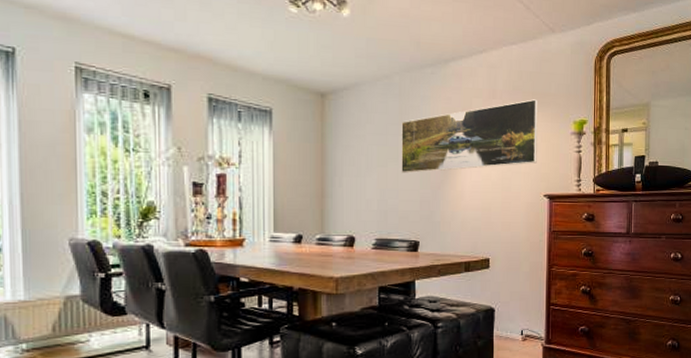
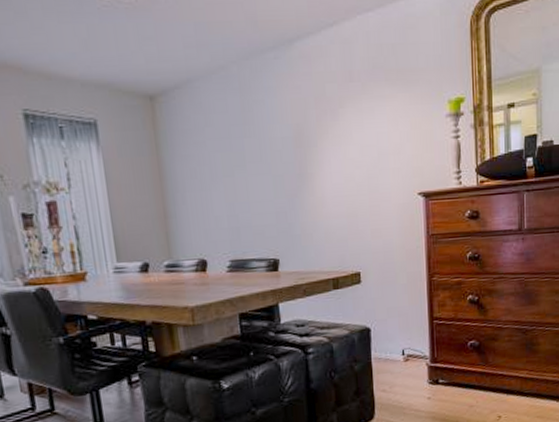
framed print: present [401,99,538,174] -> none [245,78,408,182]

